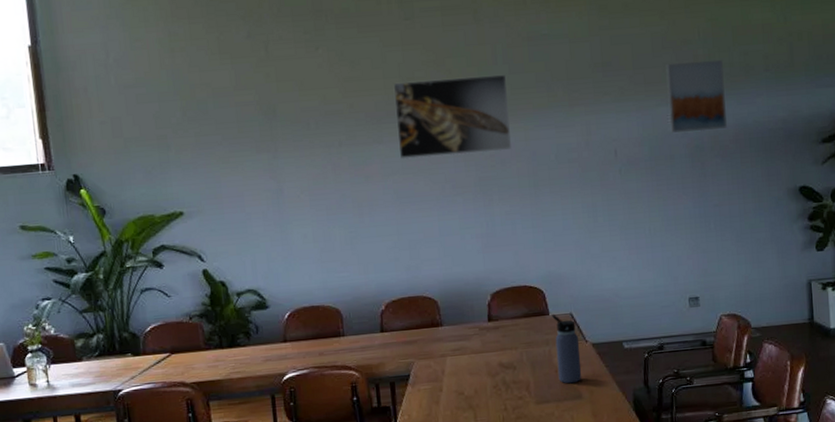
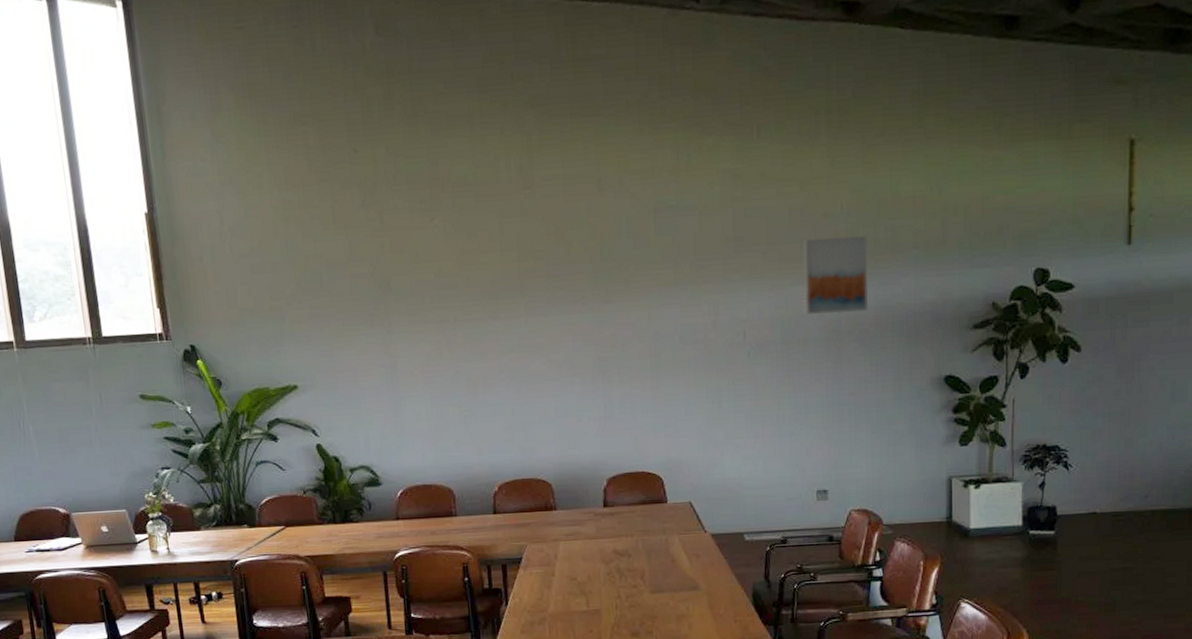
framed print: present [394,75,511,160] -> none [512,249,633,337]
water bottle: present [552,313,582,384] -> none [670,501,700,574]

